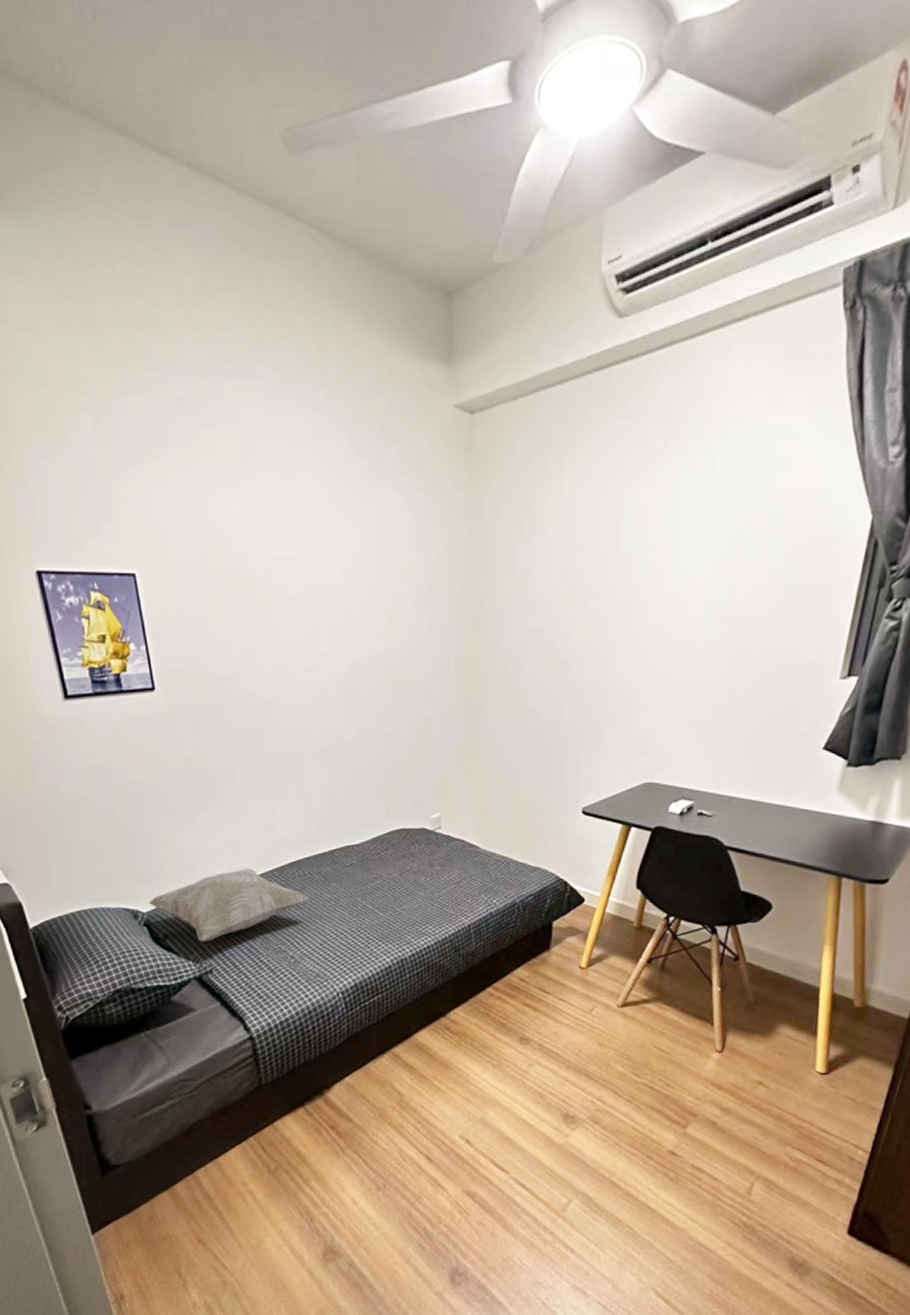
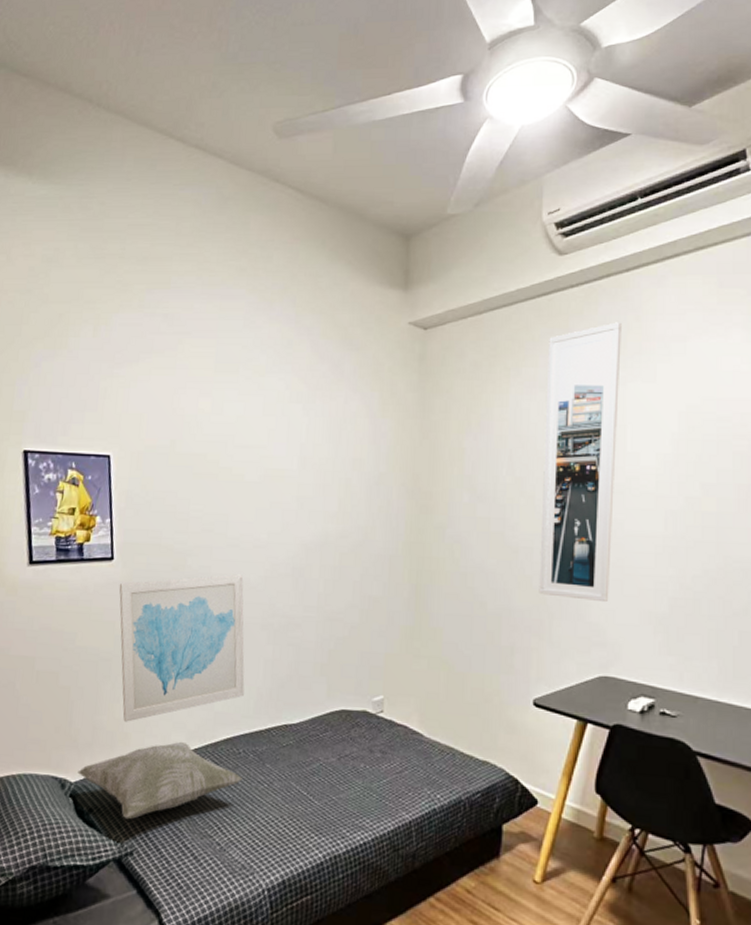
wall art: none [164,700,305,853] -> present [119,574,245,722]
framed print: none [589,401,683,710] -> present [539,322,622,601]

